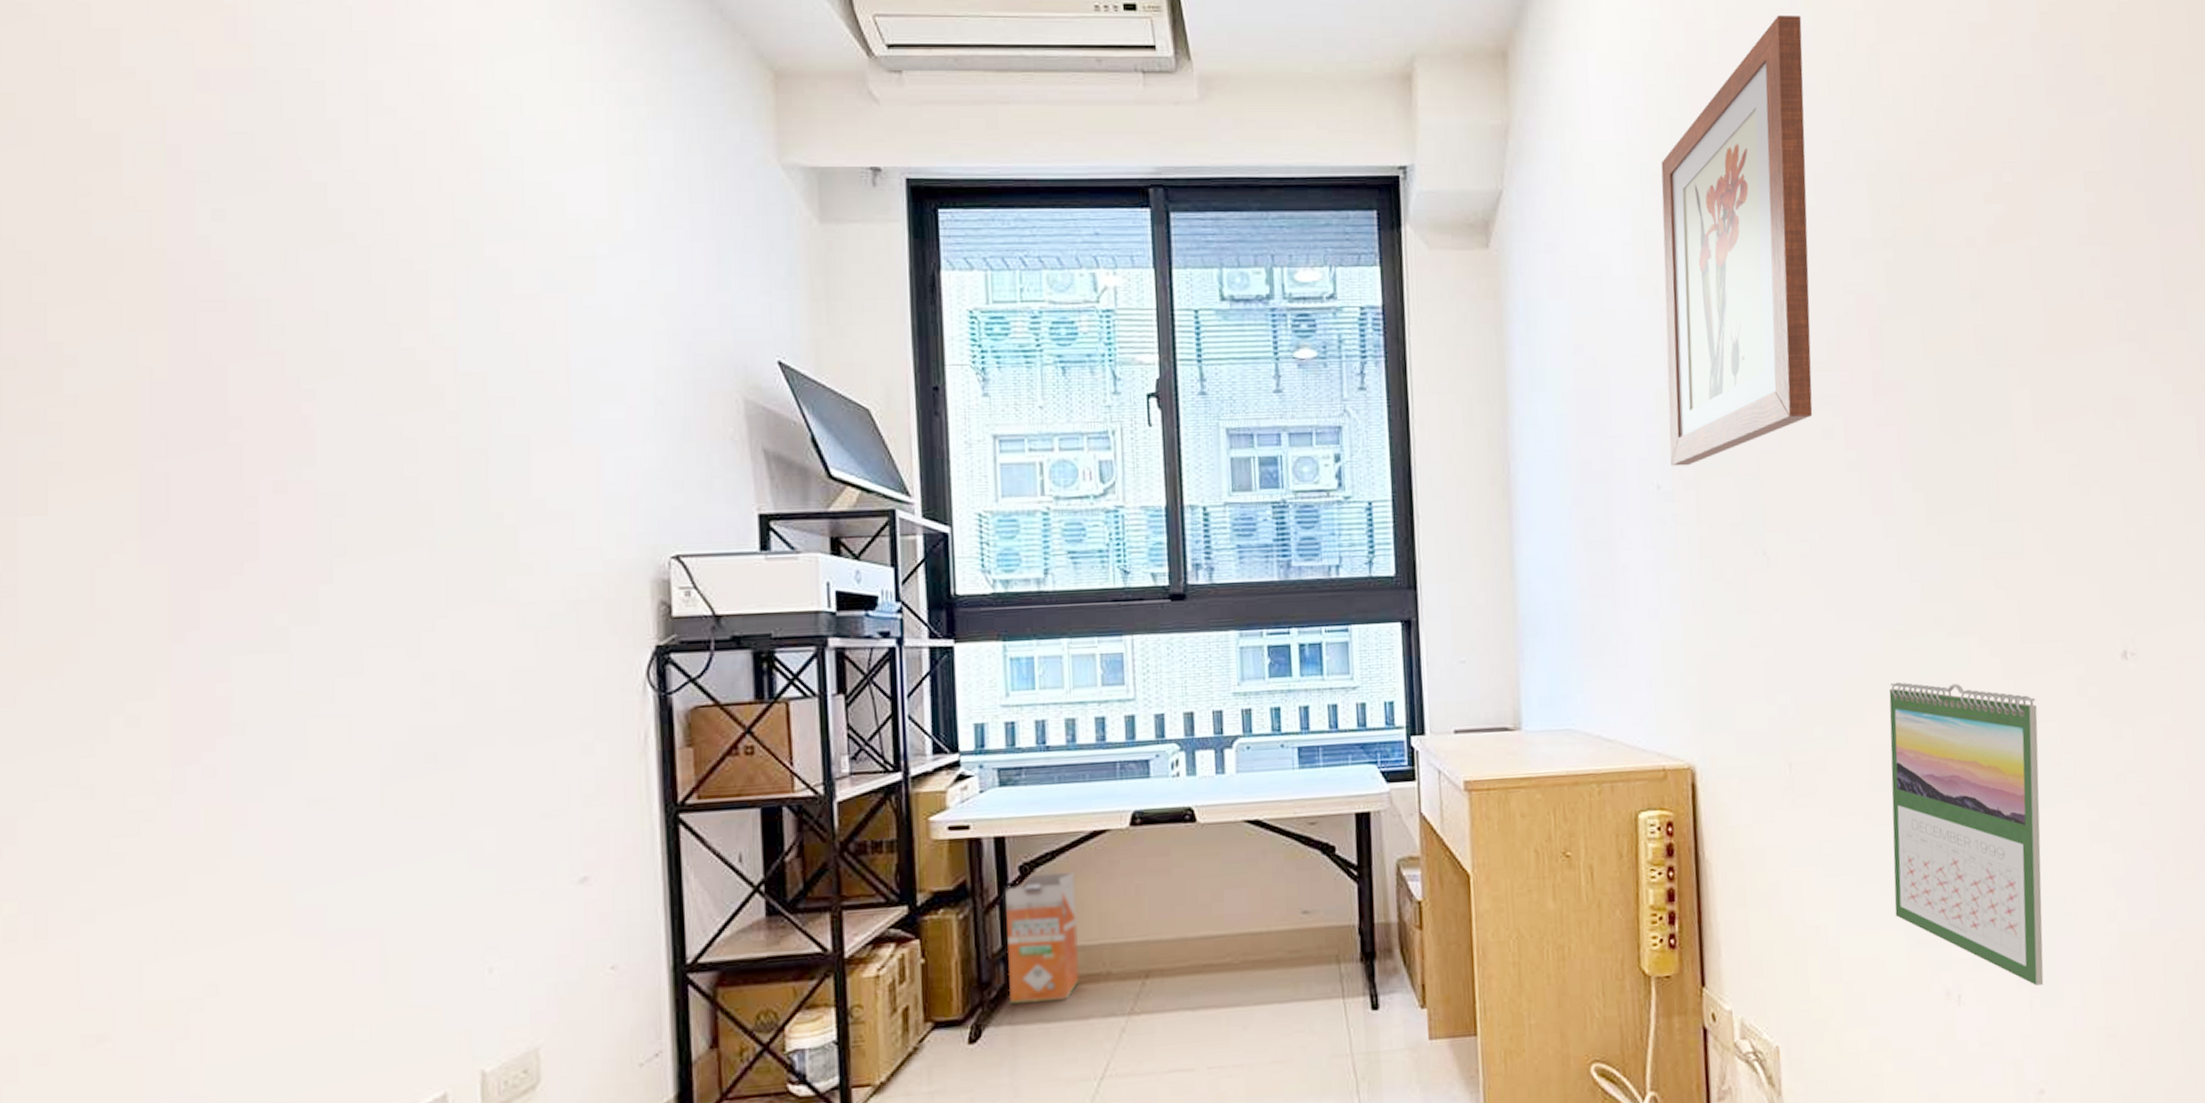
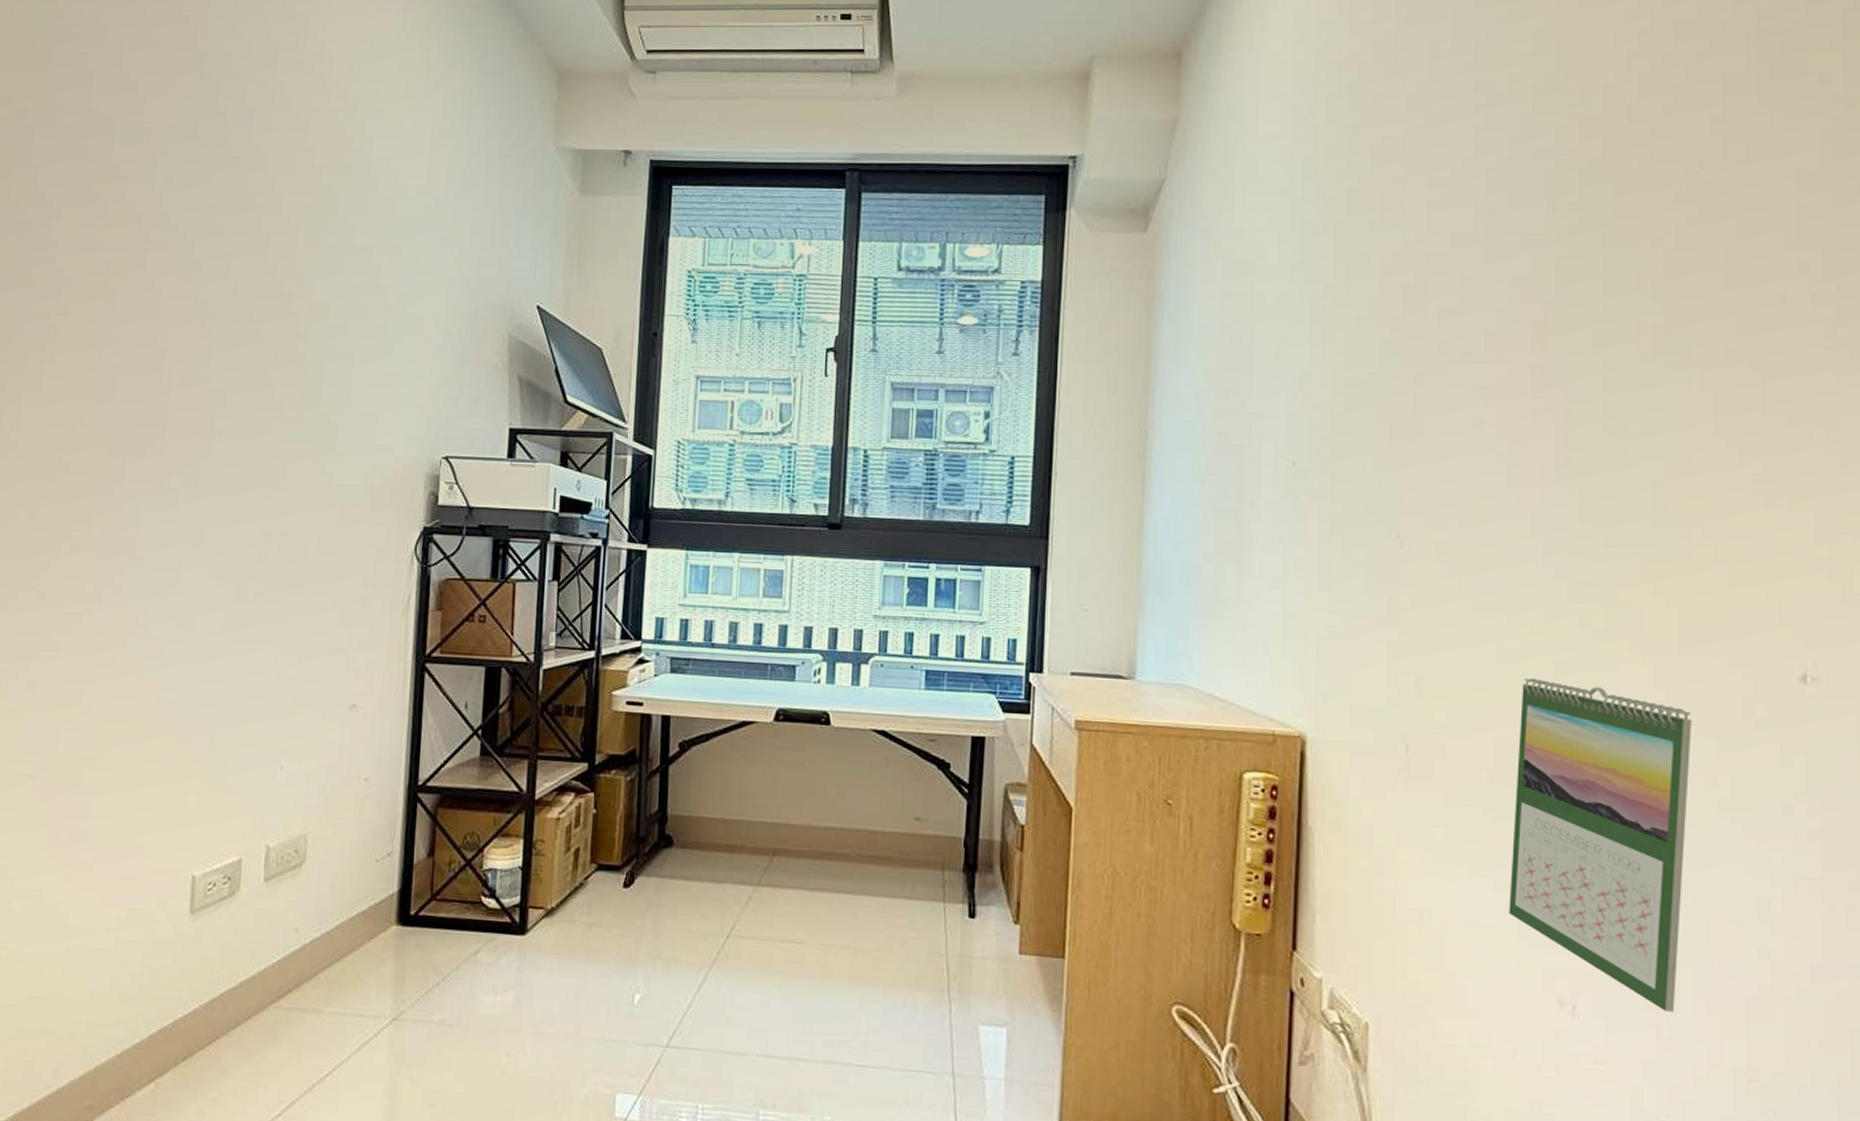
waste bin: present [1005,871,1079,1004] -> none [659,751,724,864]
wall art: present [1661,15,1813,466] -> none [1308,16,1486,446]

